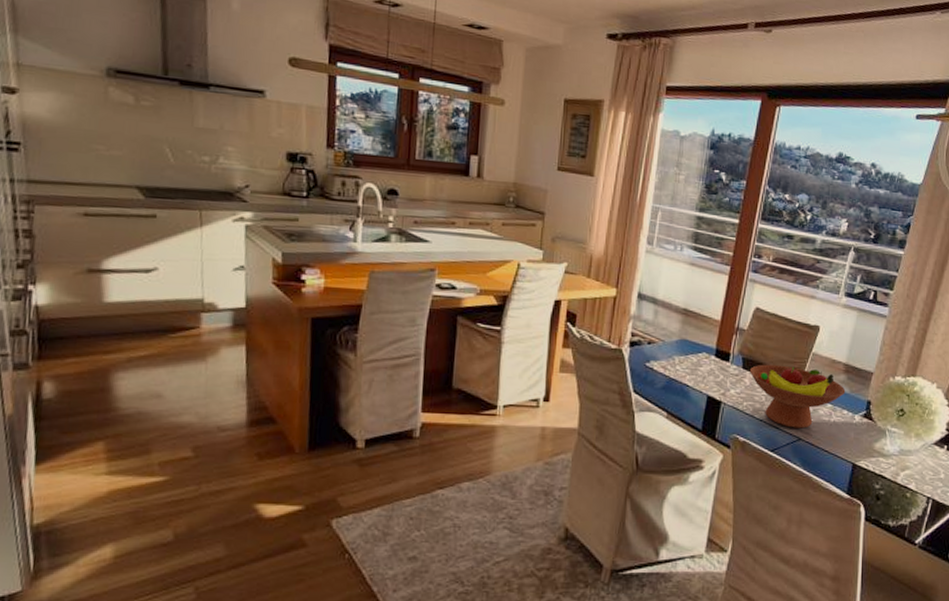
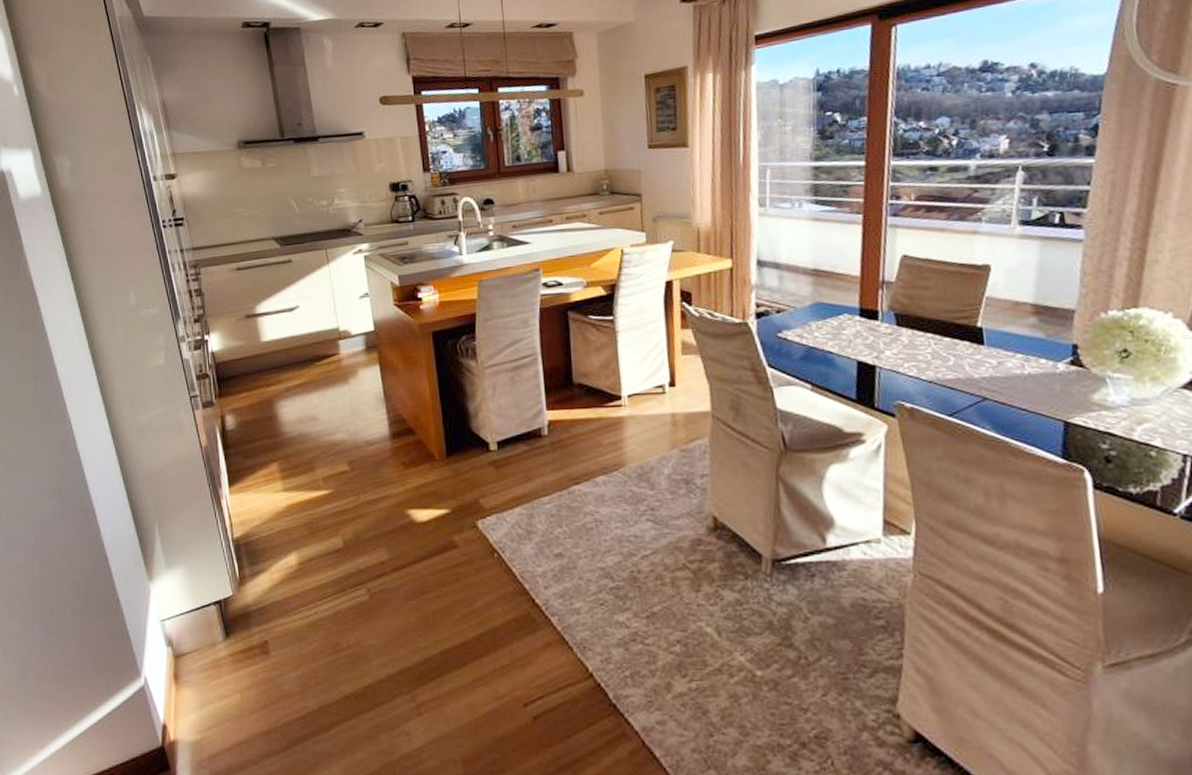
fruit bowl: present [749,364,846,429] -> none [905,314,1040,387]

